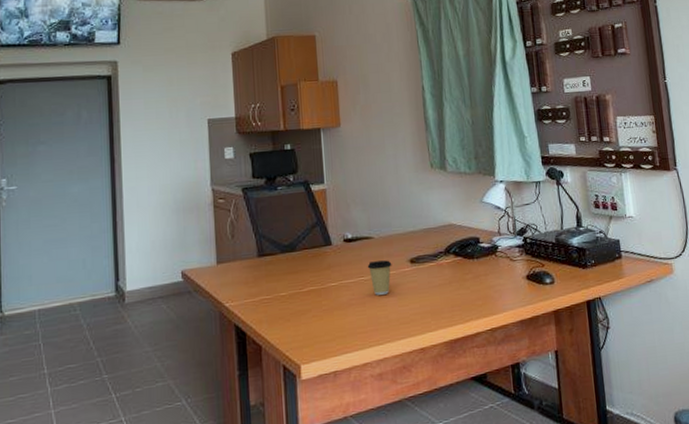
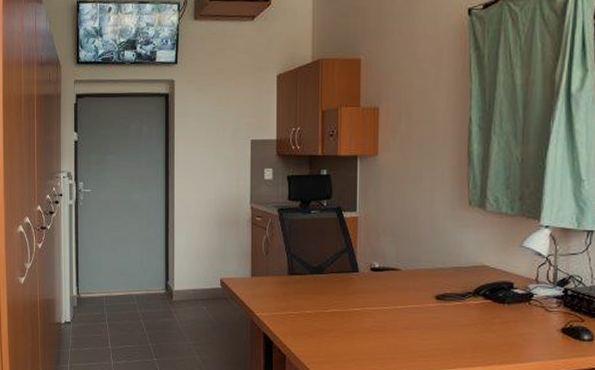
coffee cup: present [367,260,392,295] -> none [391,293,417,326]

